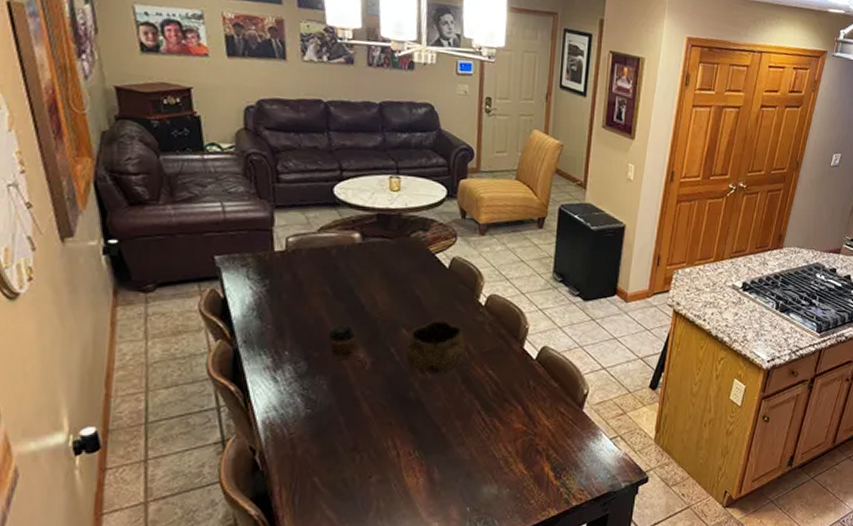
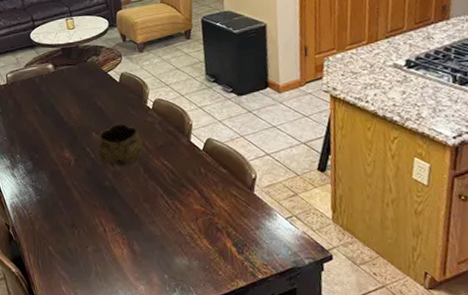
coffee cup: present [328,325,356,360] -> none [43,133,62,159]

